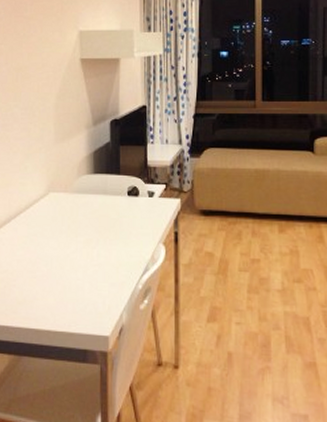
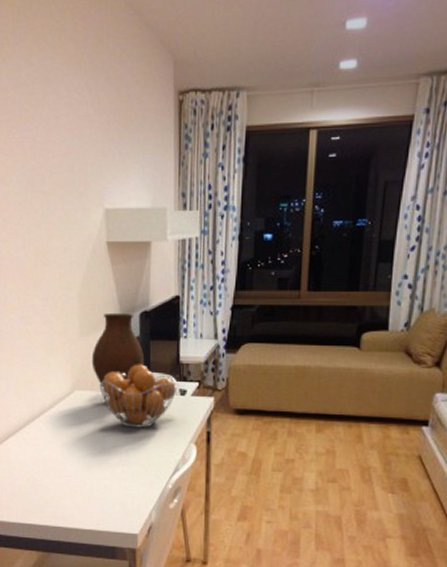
vase: none [65,120,115,198] -> present [91,312,145,397]
fruit basket: none [72,167,146,229] -> present [99,364,178,428]

